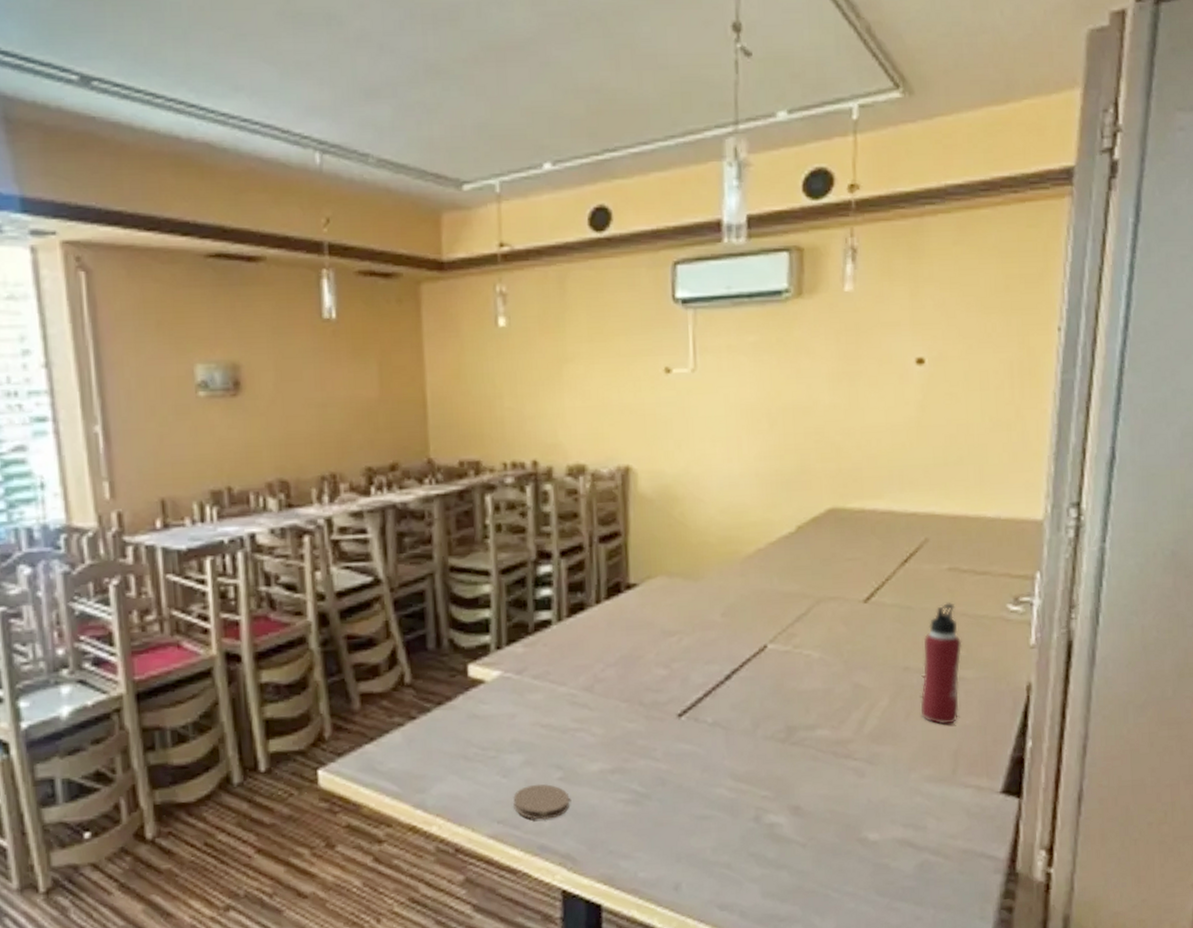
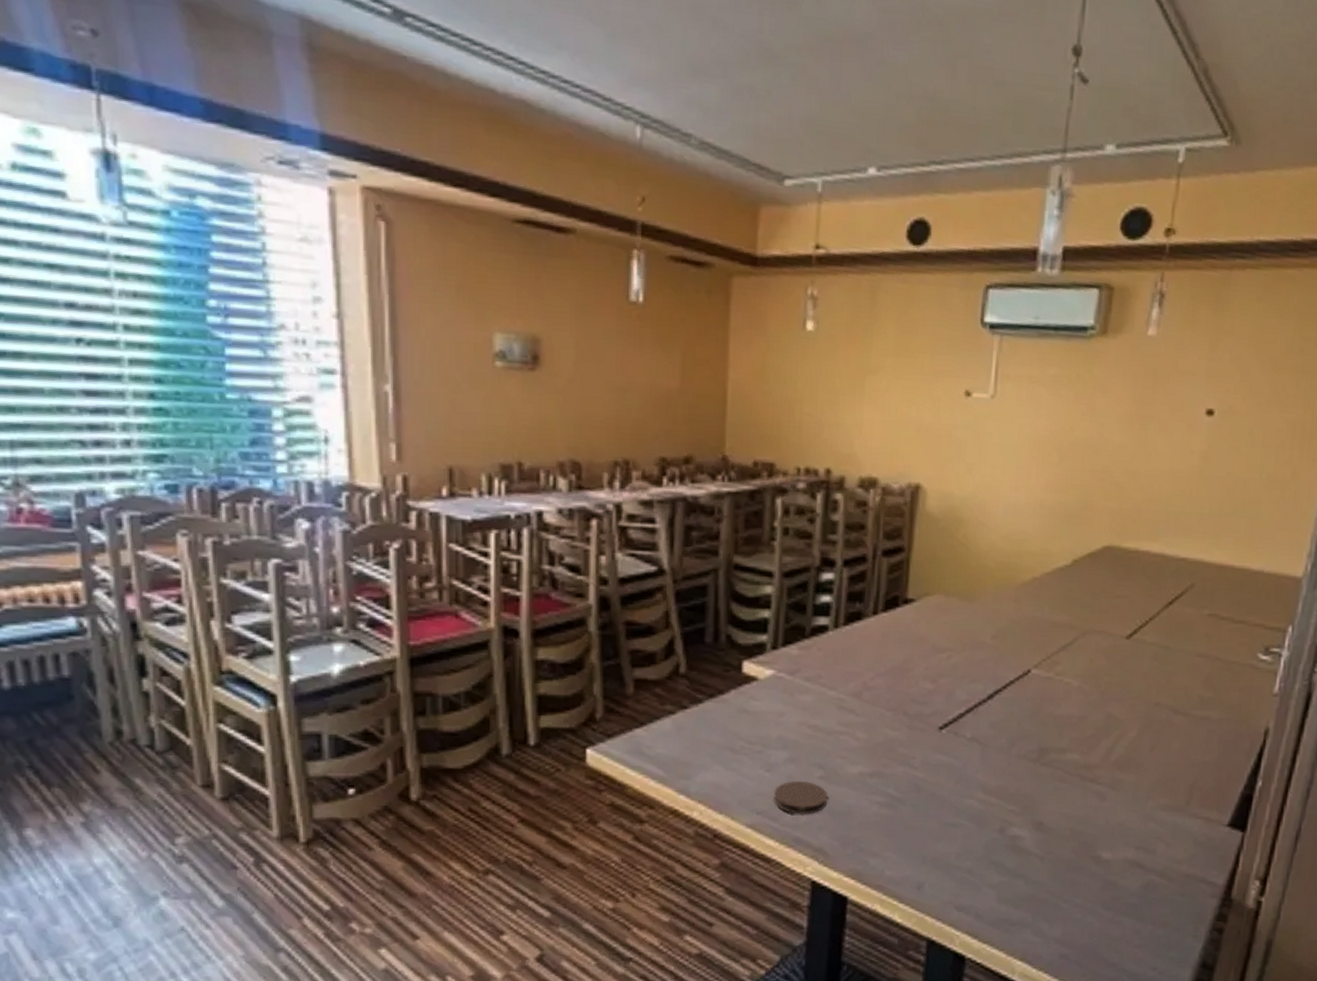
water bottle: present [920,601,962,725] -> none [1164,645,1212,759]

